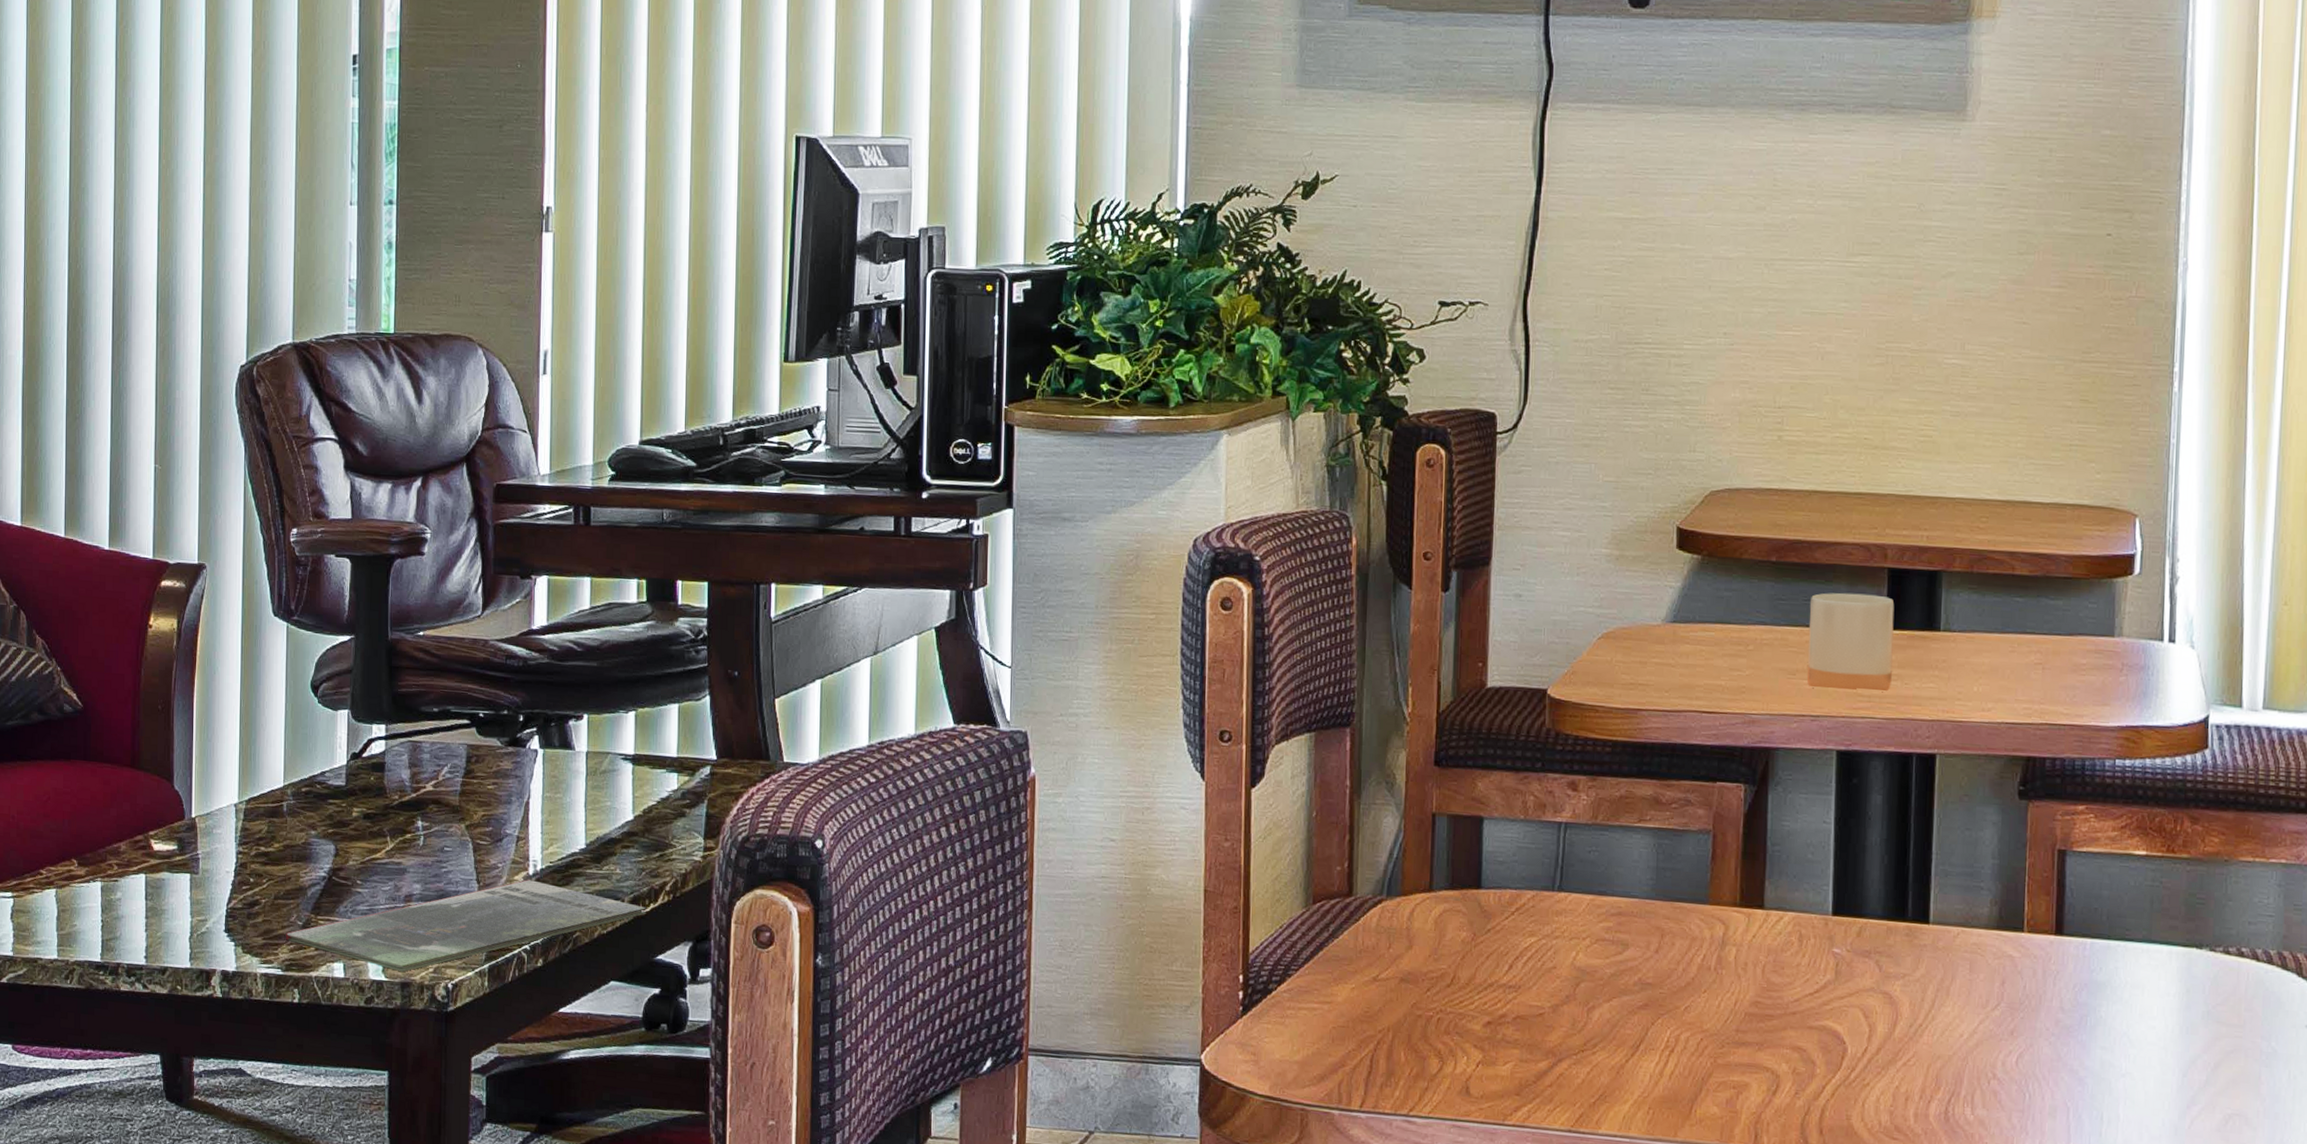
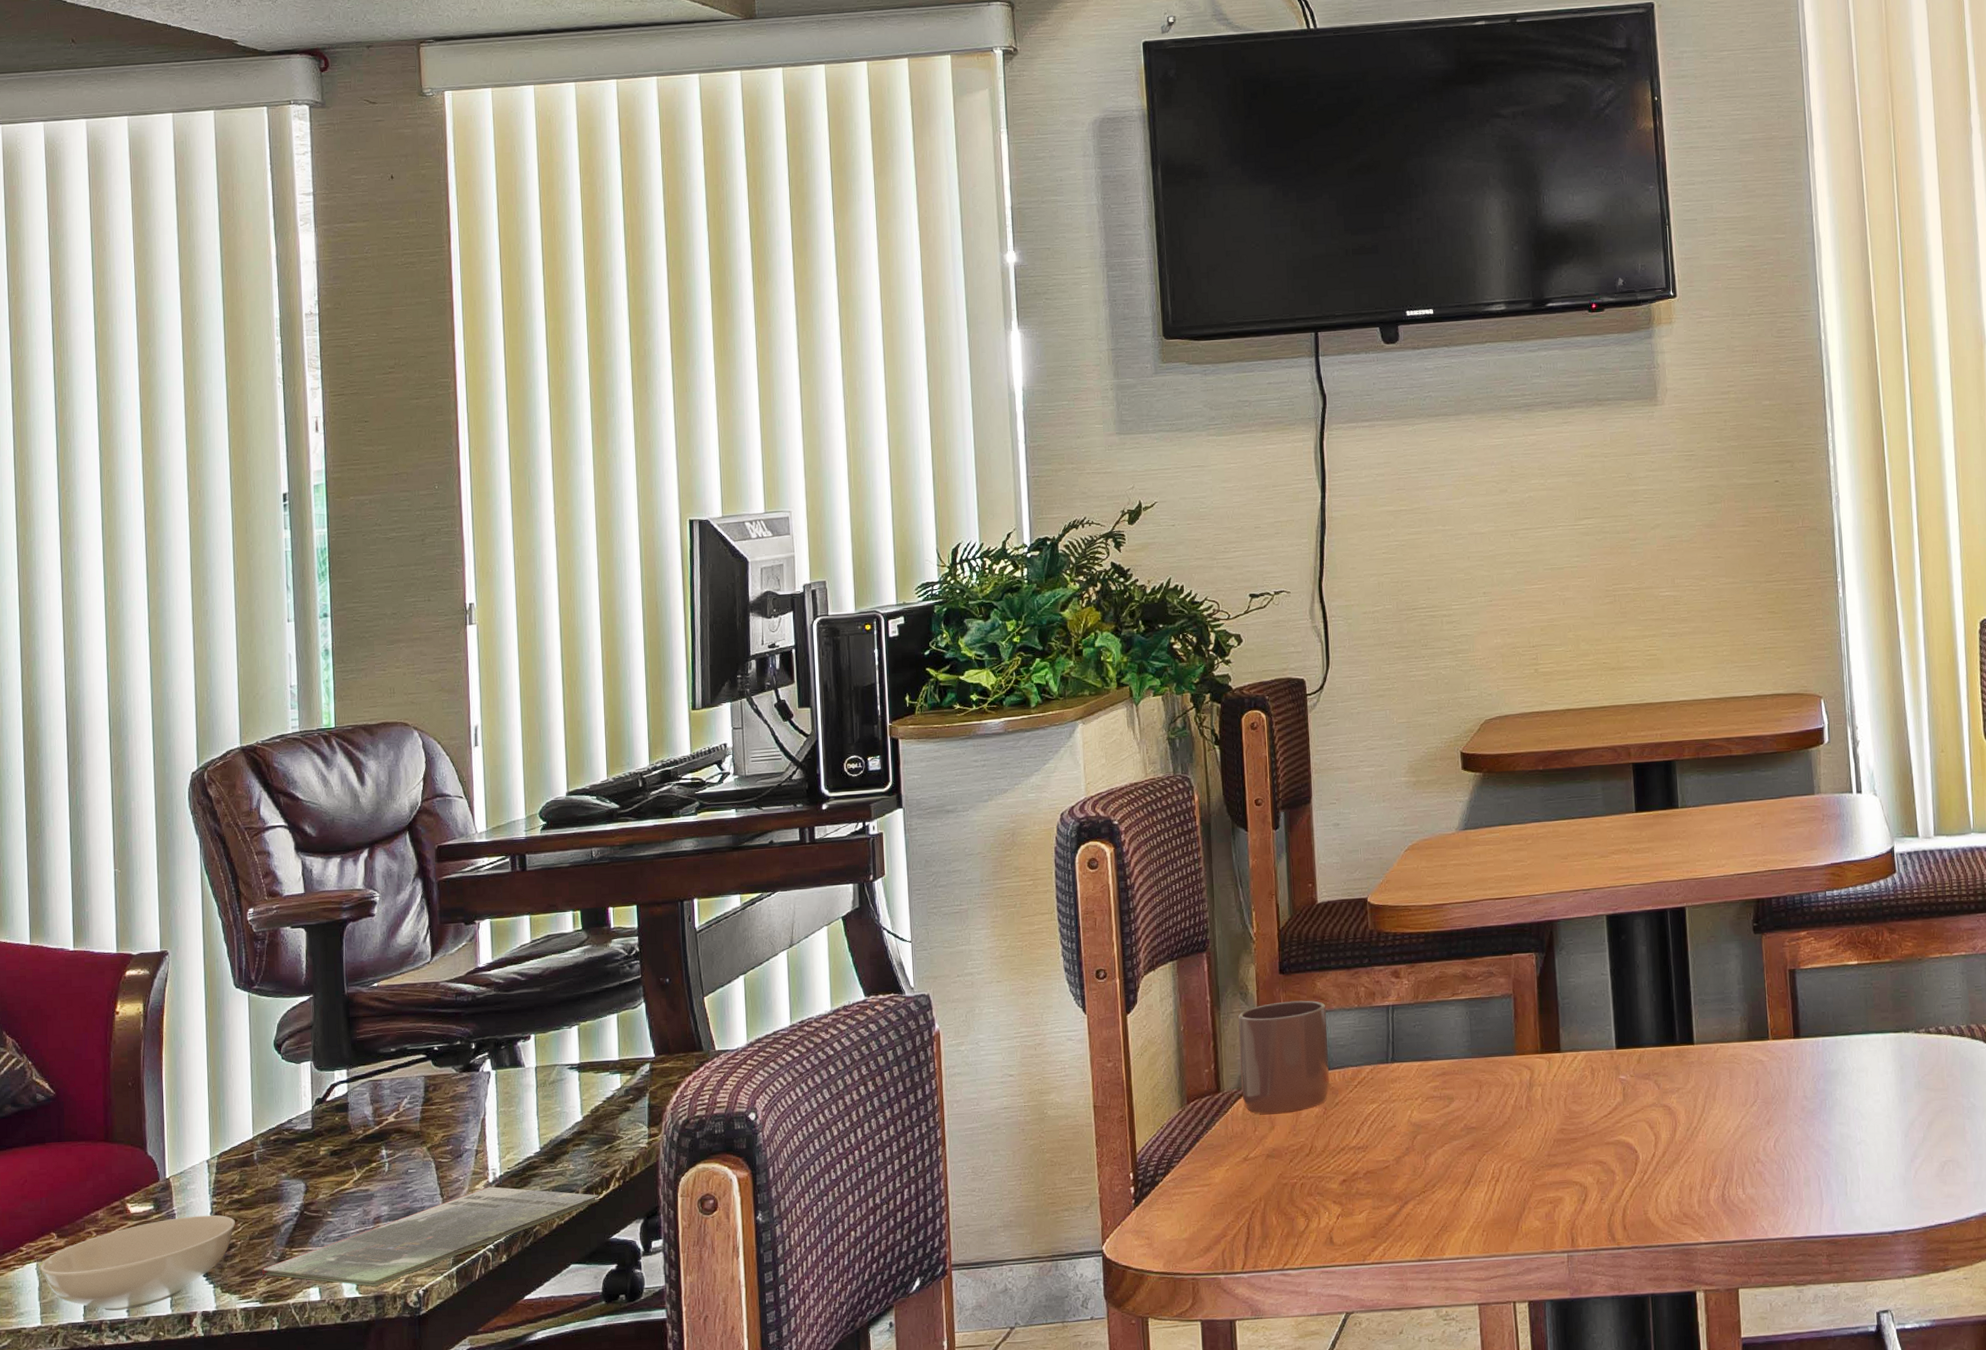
bowl: none [59,863,261,956] -> present [39,1215,236,1311]
mug: none [1377,799,1486,933] -> present [1237,1000,1330,1115]
mug: present [1806,592,1895,693] -> none [1573,786,1644,868]

